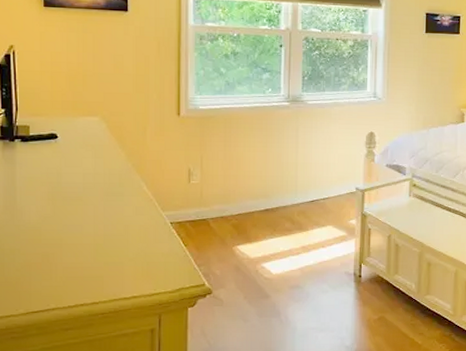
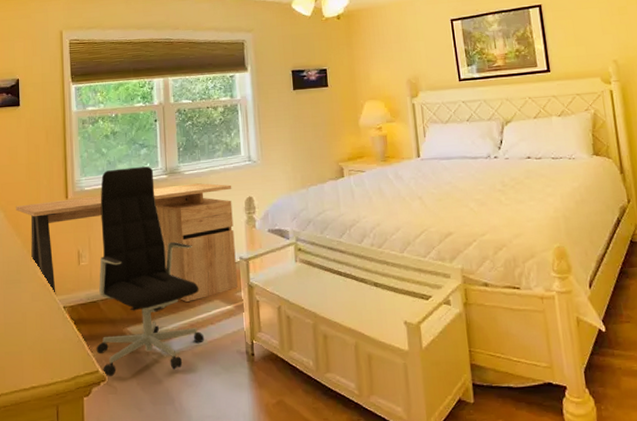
desk: none [120,113,355,226] -> present [16,183,238,303]
office chair: none [203,90,315,291] -> present [96,166,205,377]

